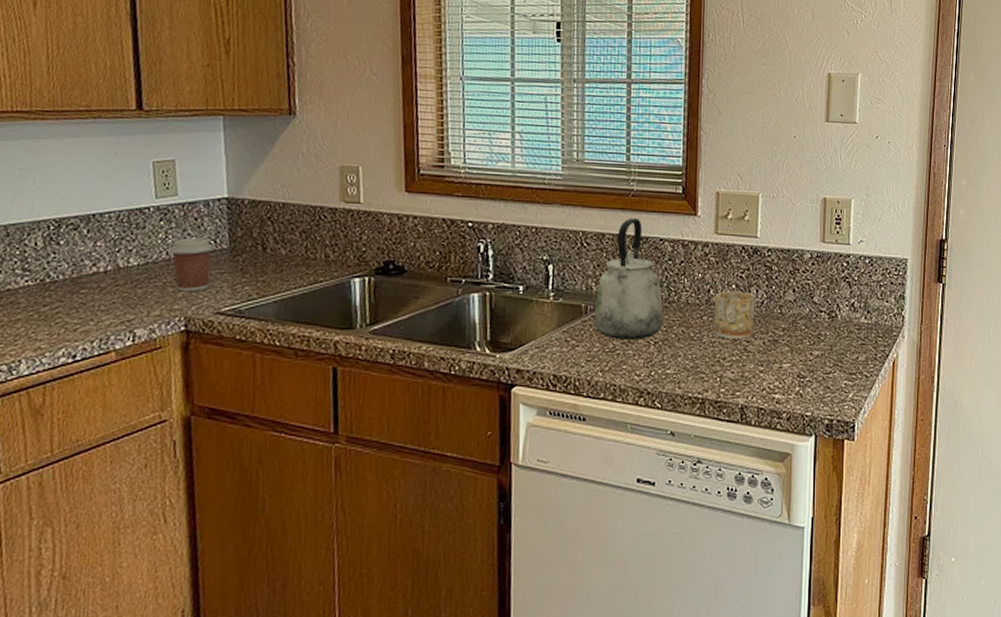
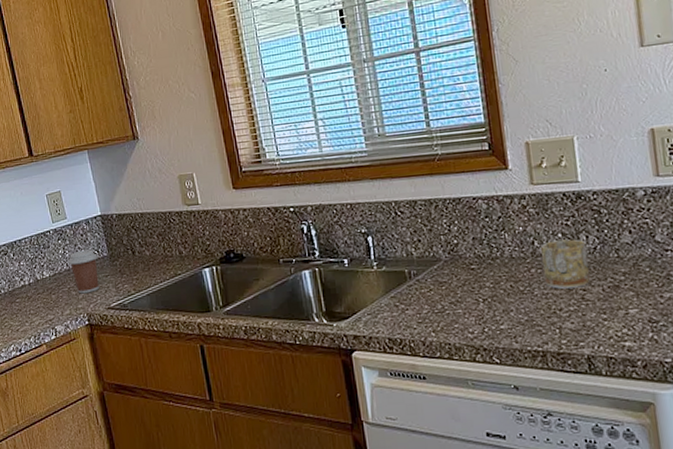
kettle: present [593,218,664,340] -> none [417,181,490,300]

